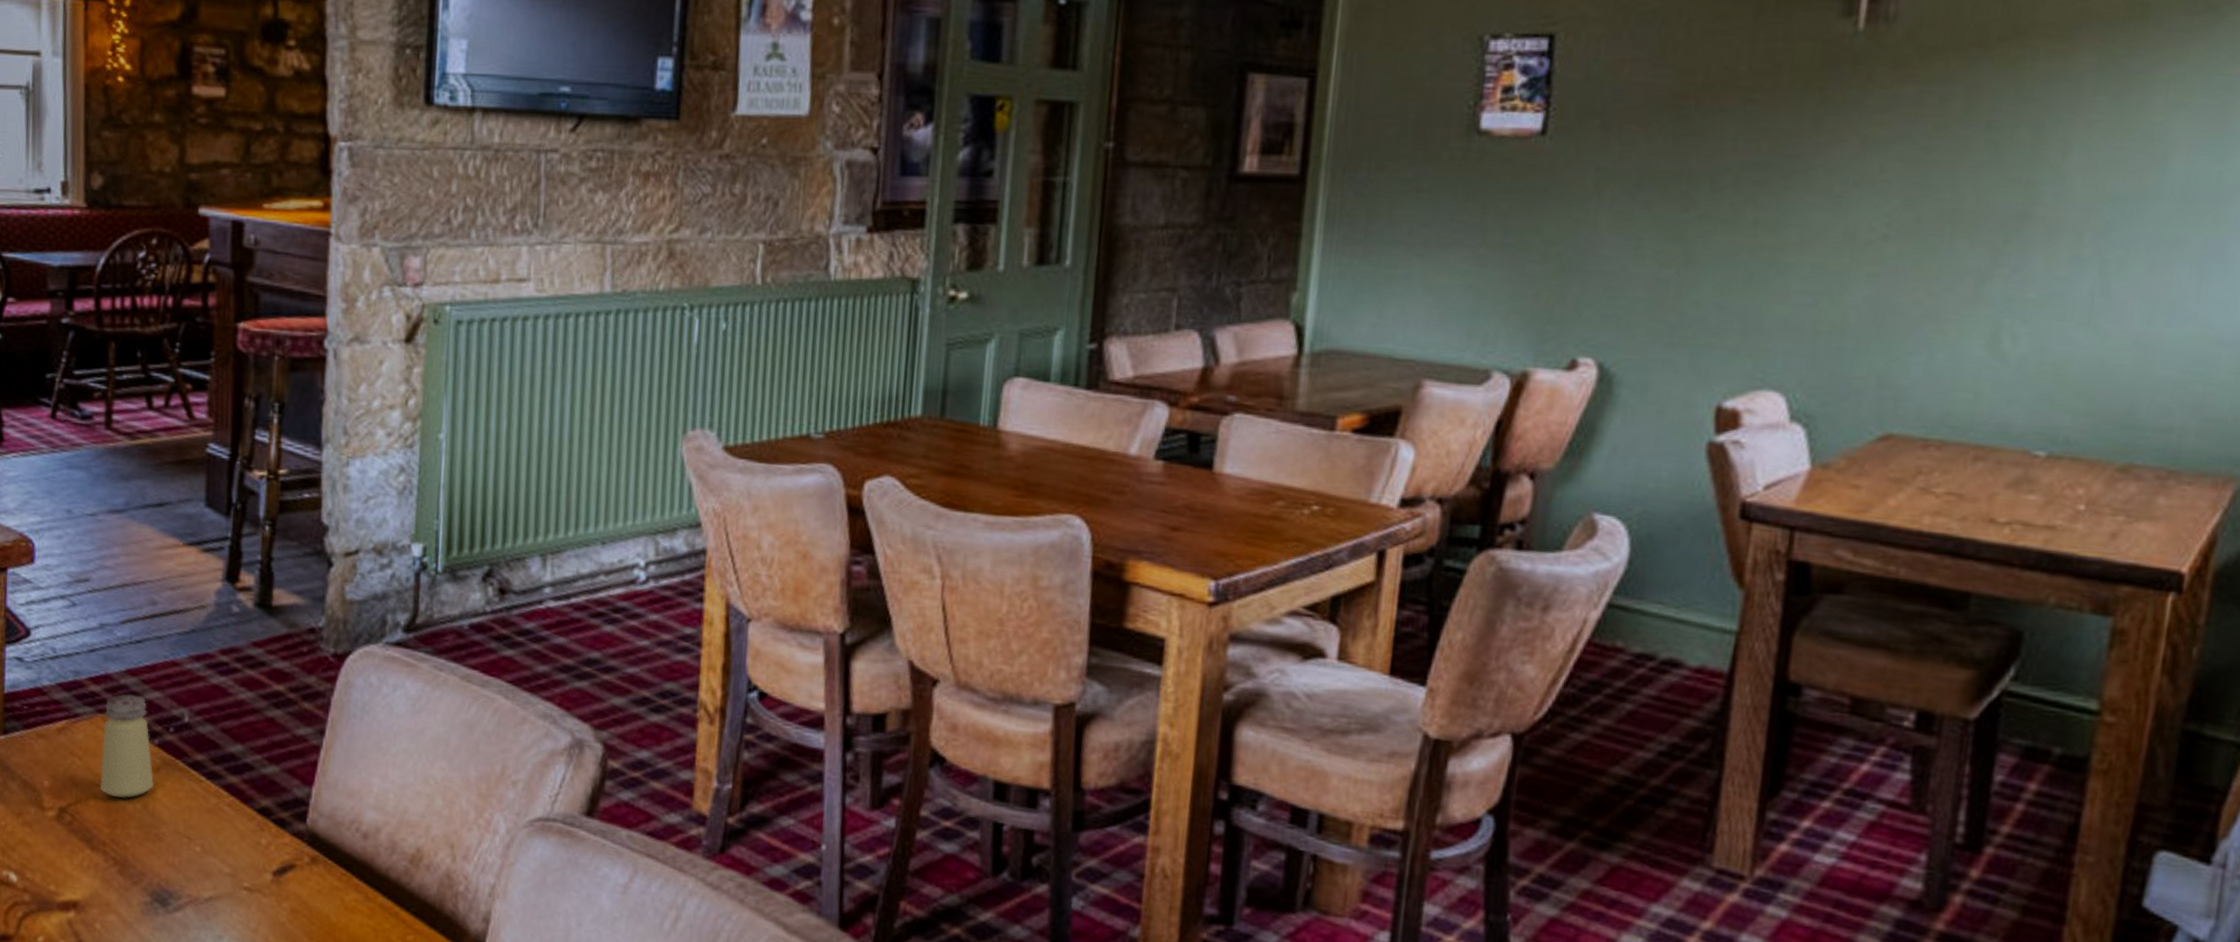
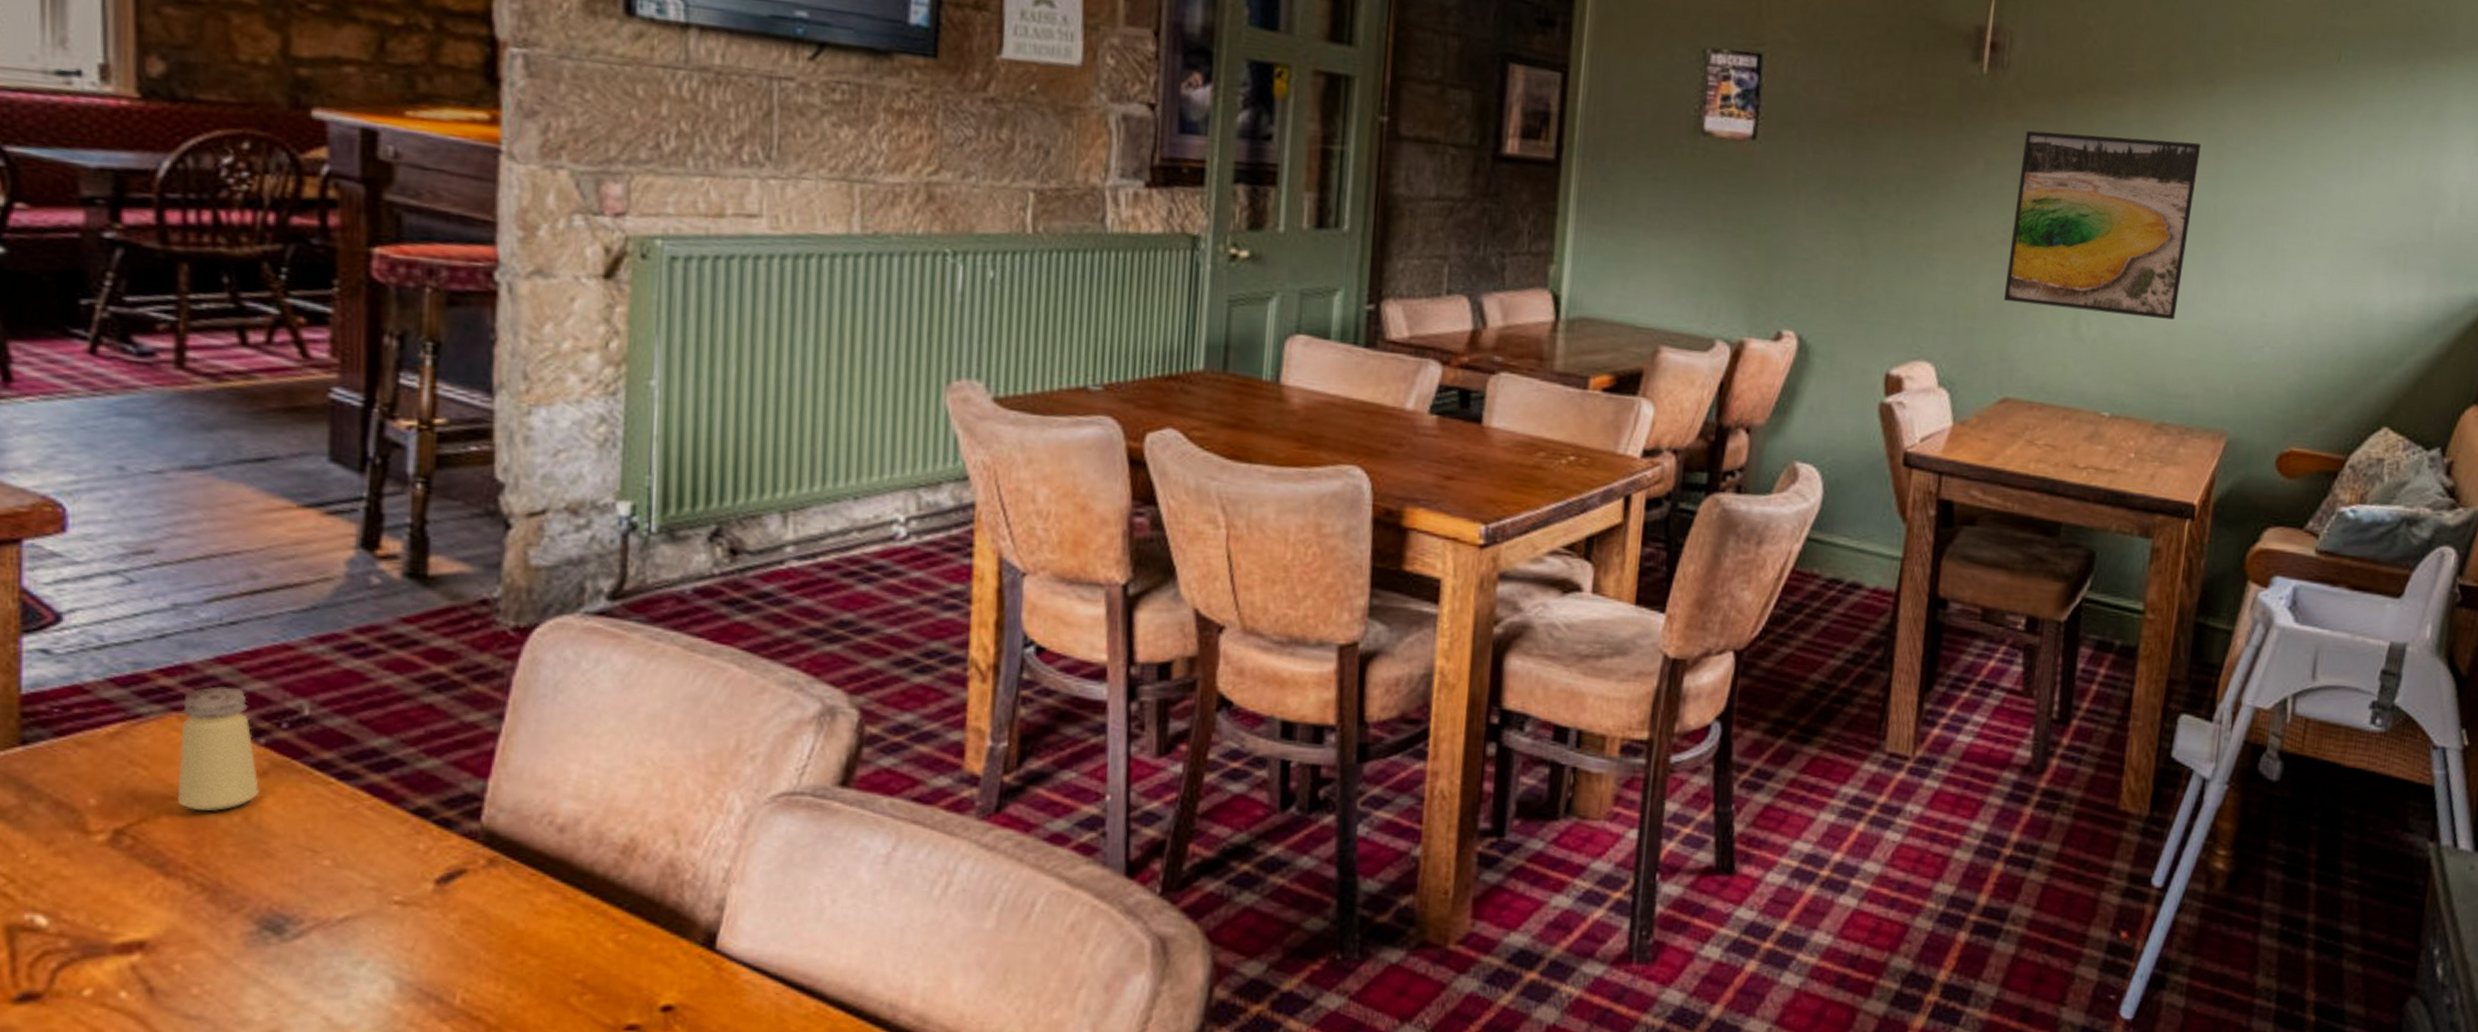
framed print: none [1885,92,2197,328] -> present [2003,130,2202,320]

